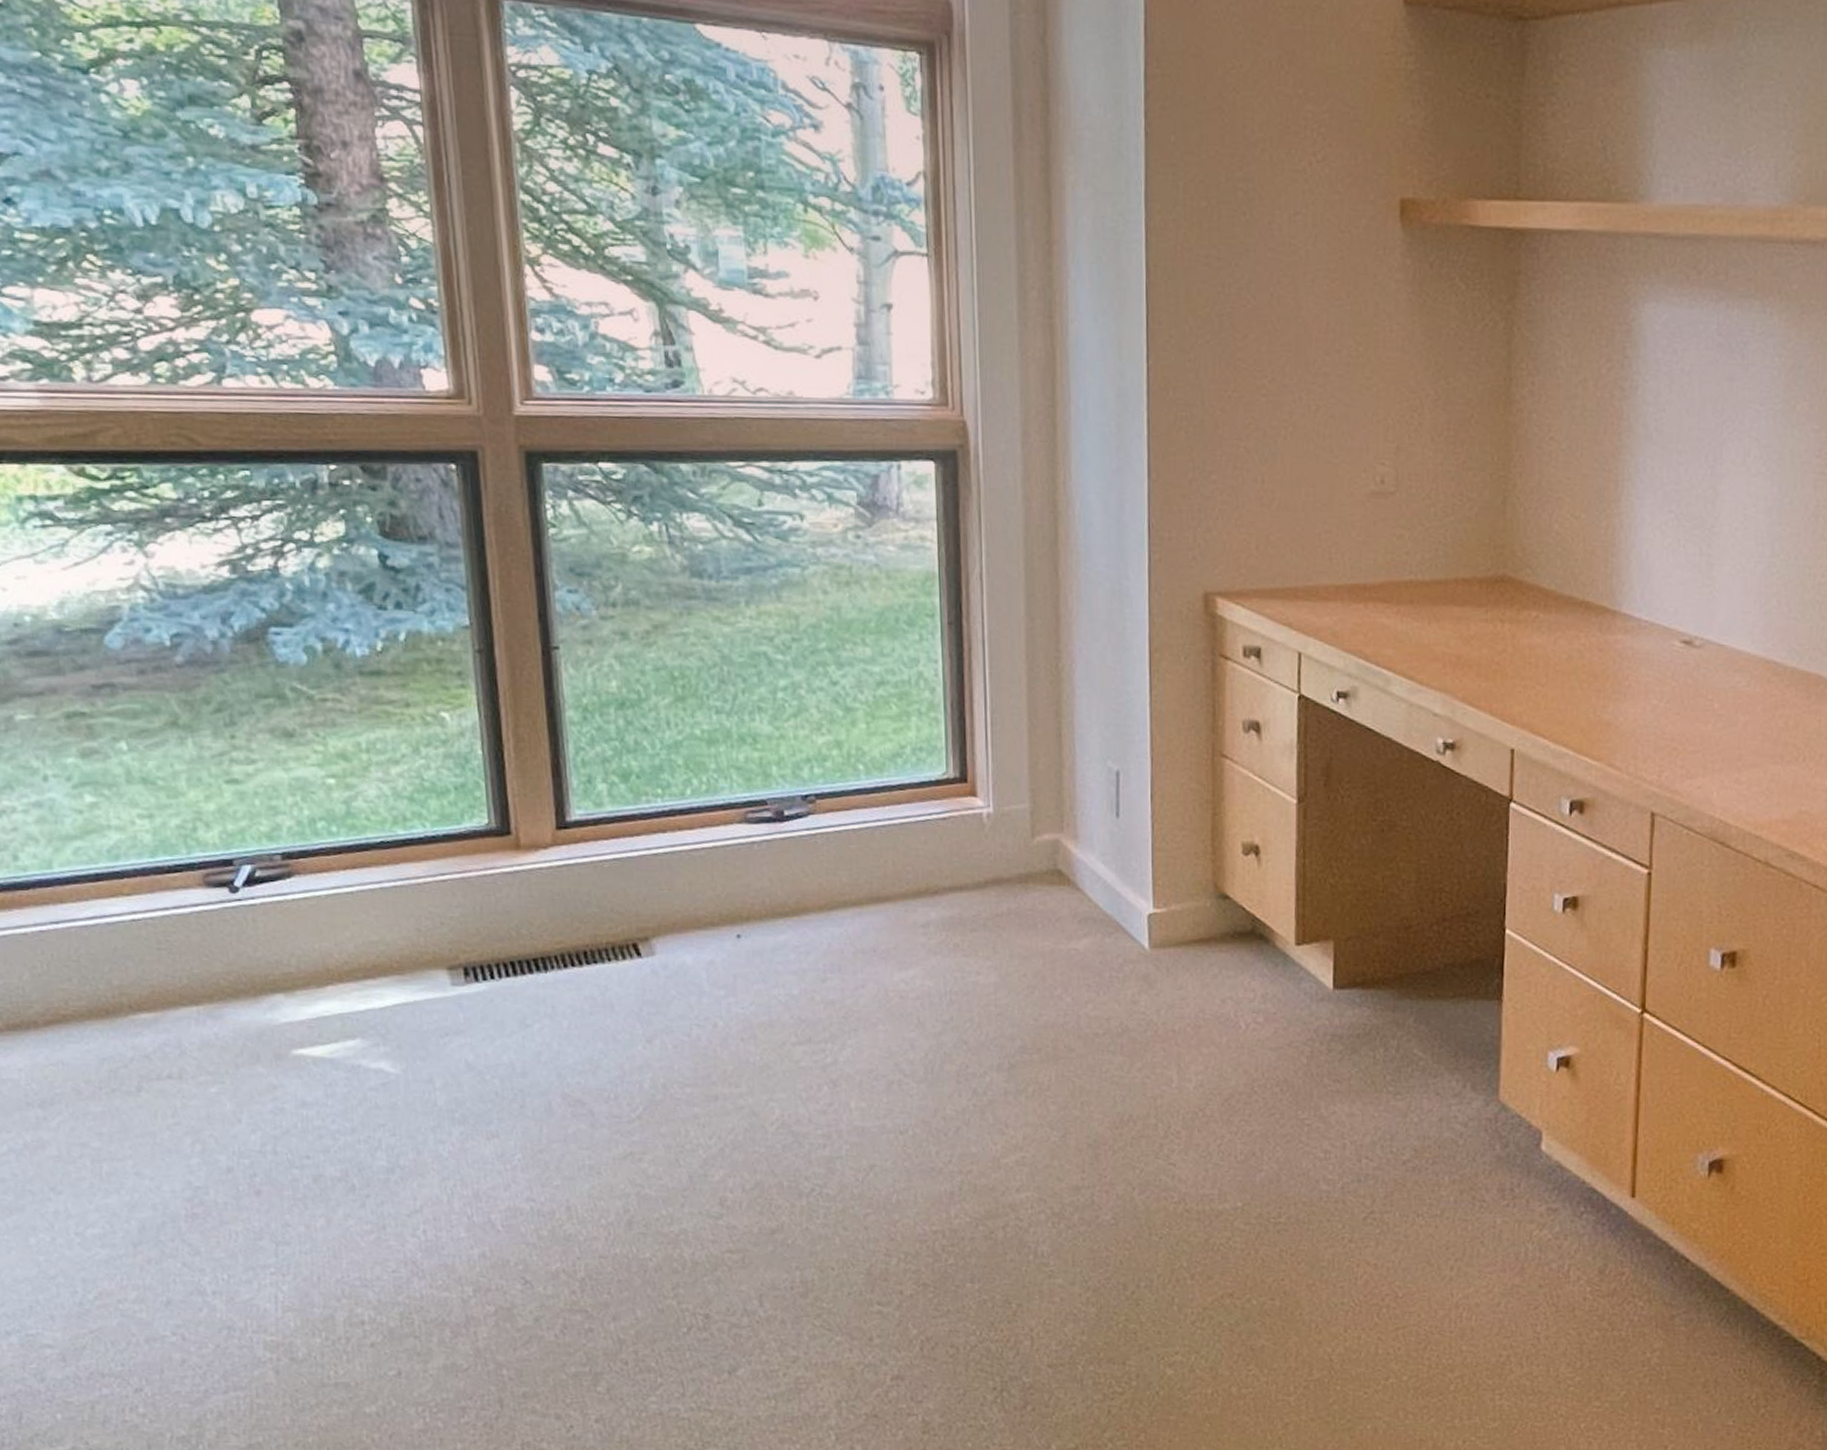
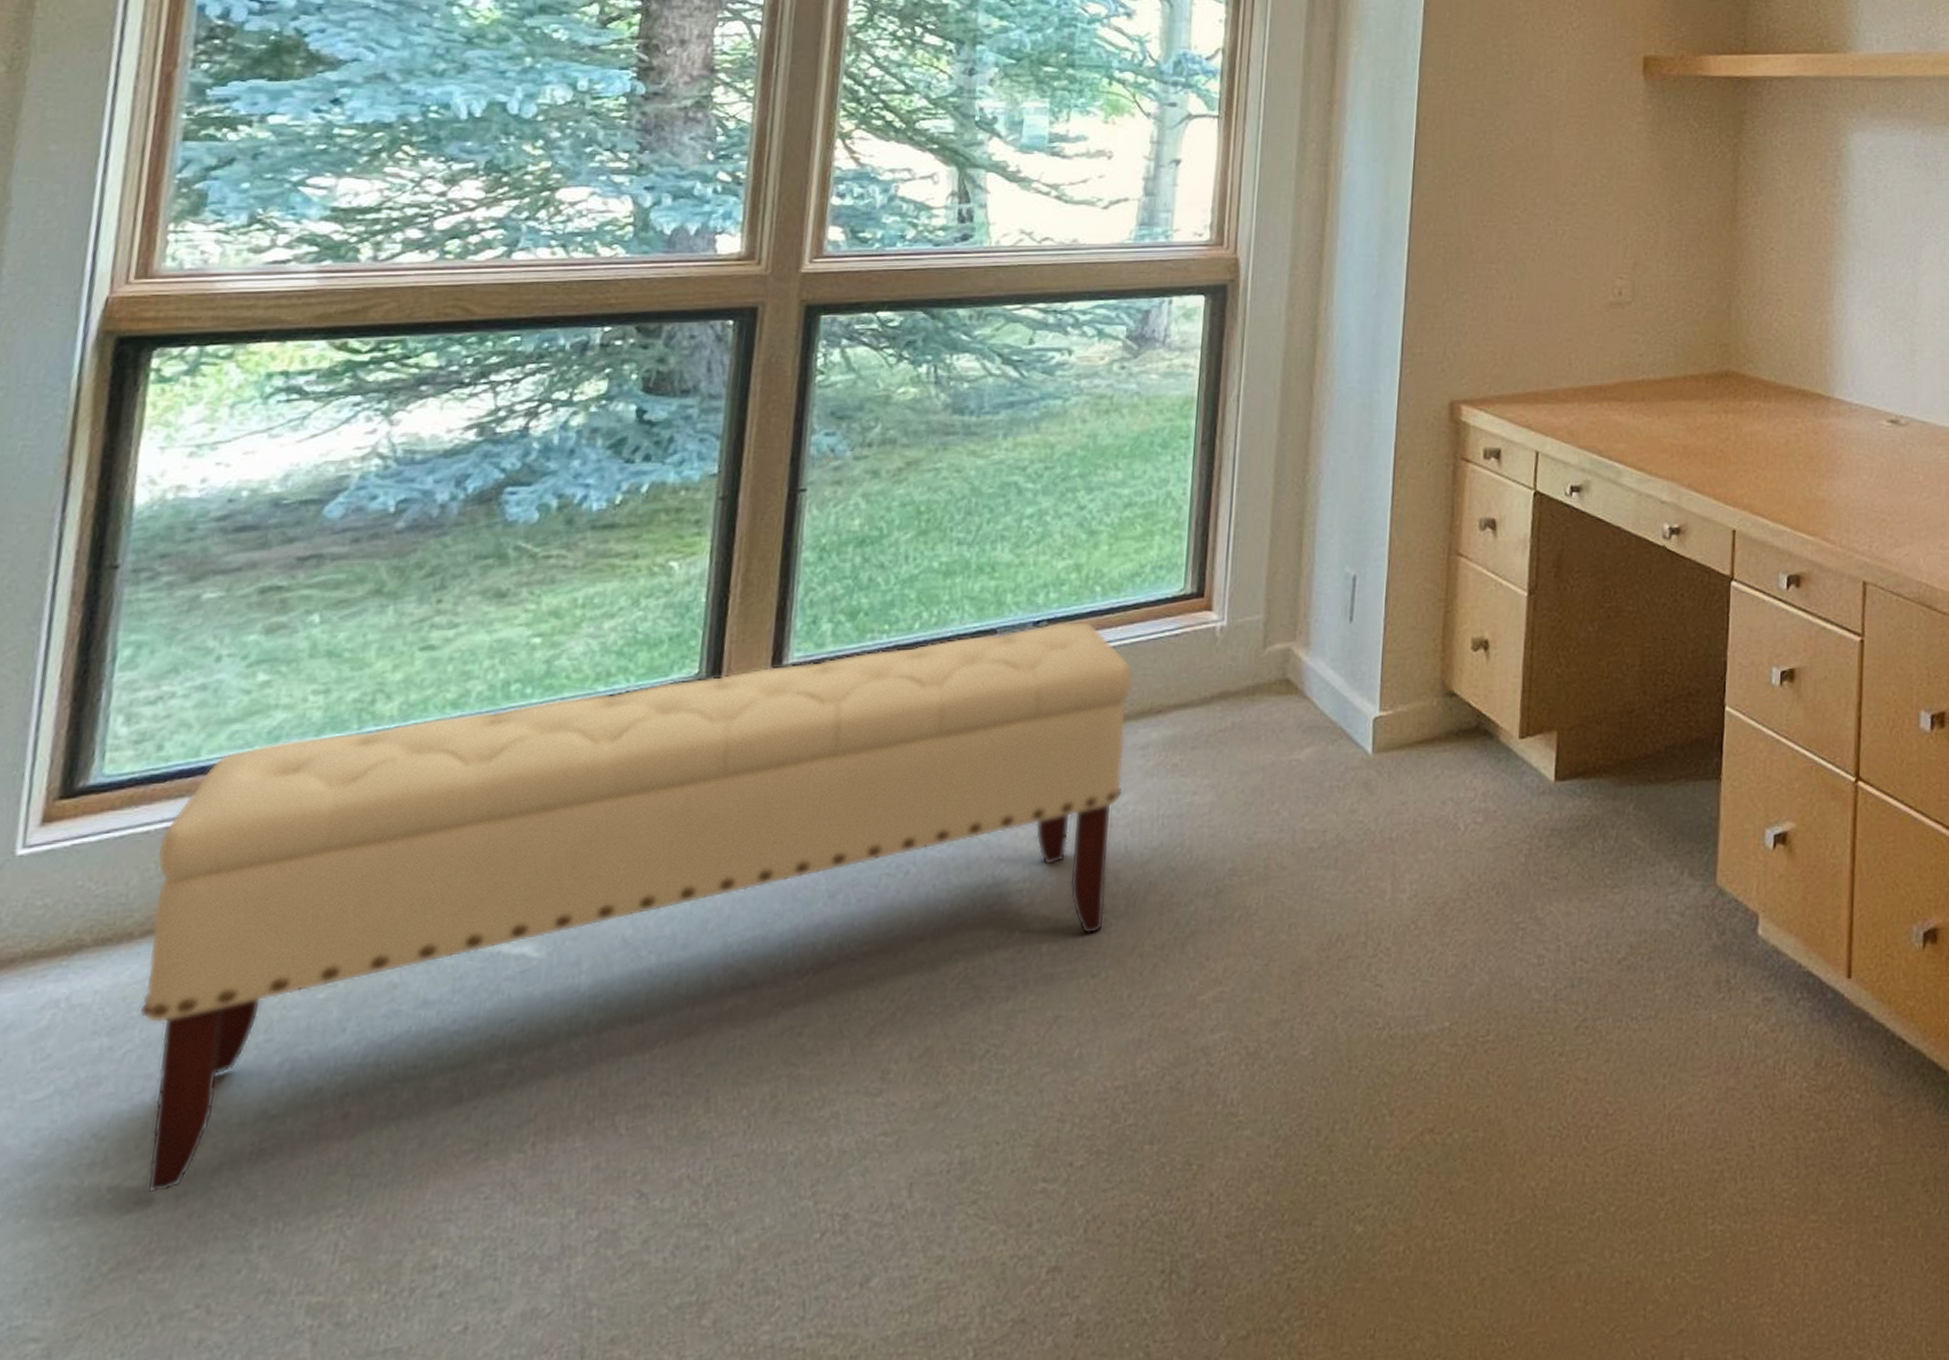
bench: none [38,797,909,1241] -> present [140,621,1133,1193]

